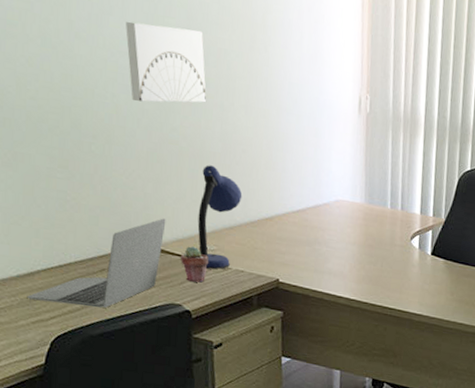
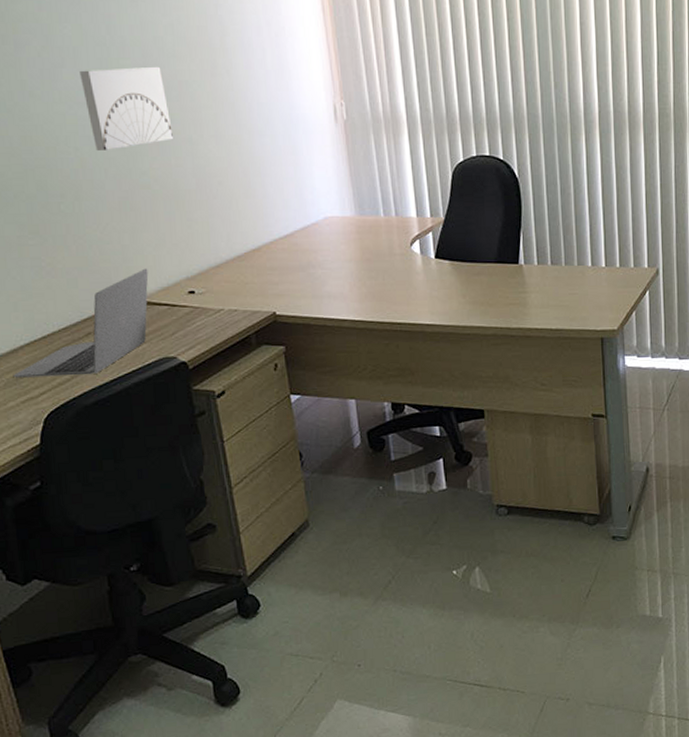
potted succulent: present [181,246,208,283] -> none [168,293,198,330]
desk lamp: present [197,165,243,270] -> none [179,204,225,314]

